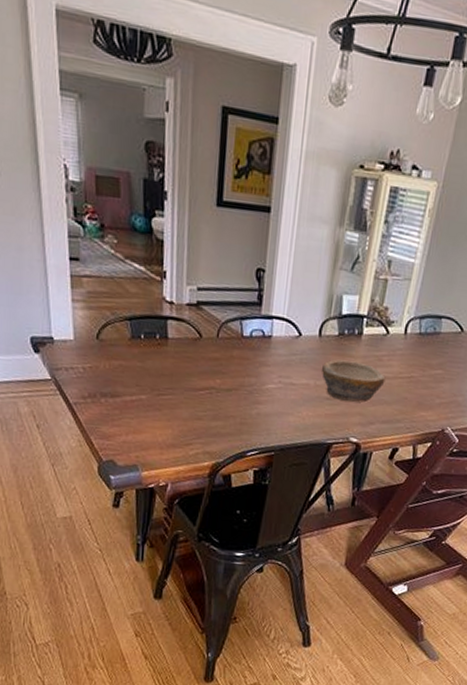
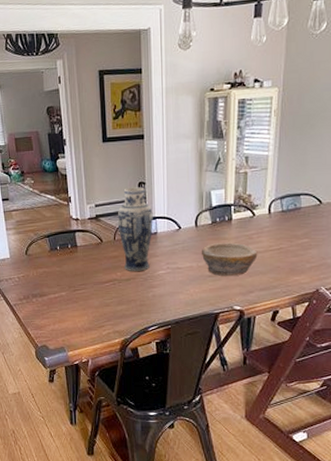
vase: none [224,272,270,382] -> present [117,187,153,272]

